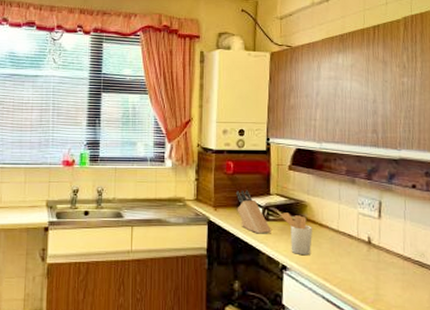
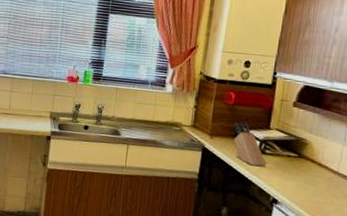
utensil holder: present [280,212,312,255] -> none [277,148,310,192]

